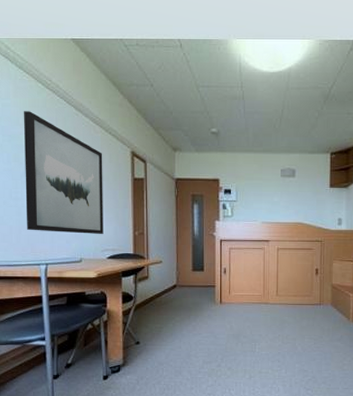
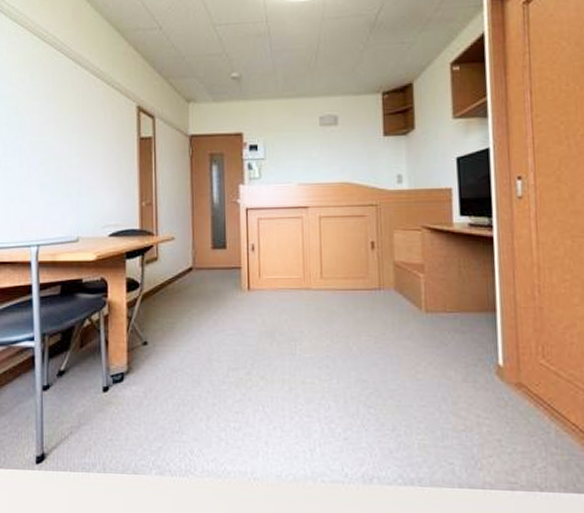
wall art: present [23,111,104,234] -> none [16,67,105,207]

